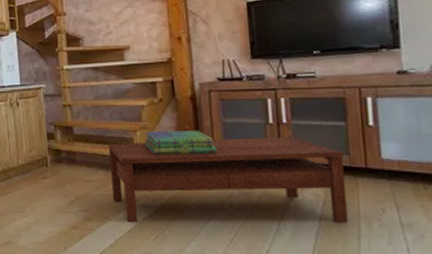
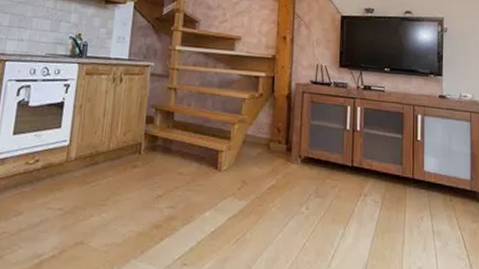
coffee table: present [108,136,349,223] -> none [201,134,398,230]
stack of books: present [144,130,217,155] -> none [240,126,303,154]

